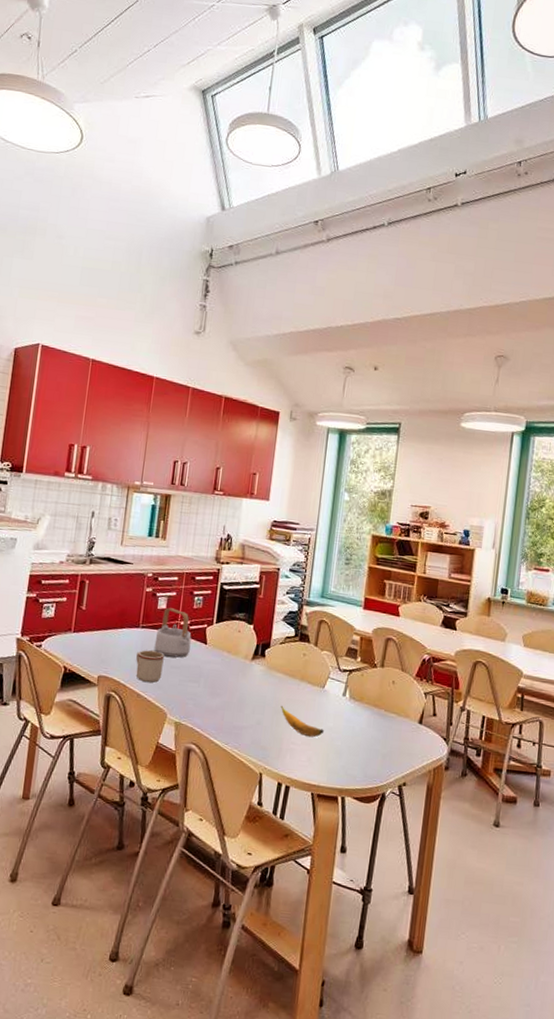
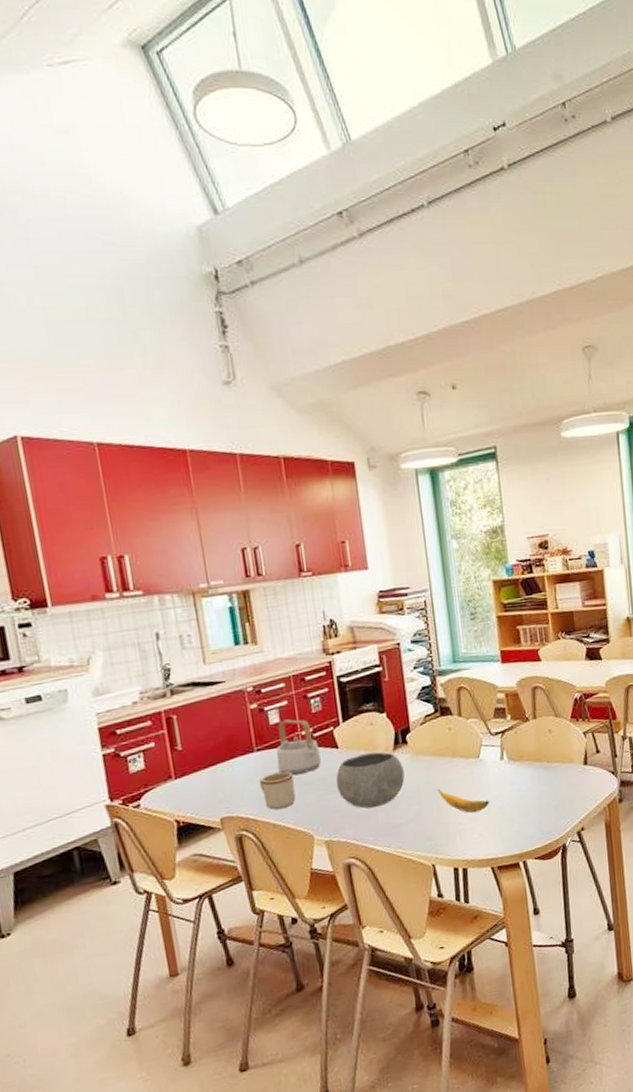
bowl: none [196,655,257,706] -> present [335,752,405,809]

